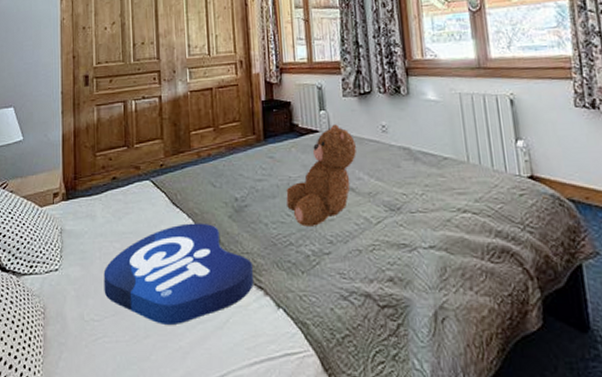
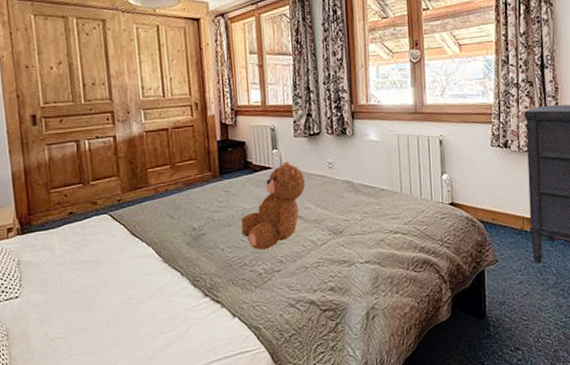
logo sign: present [103,223,253,324] -> none [66,250,211,337]

